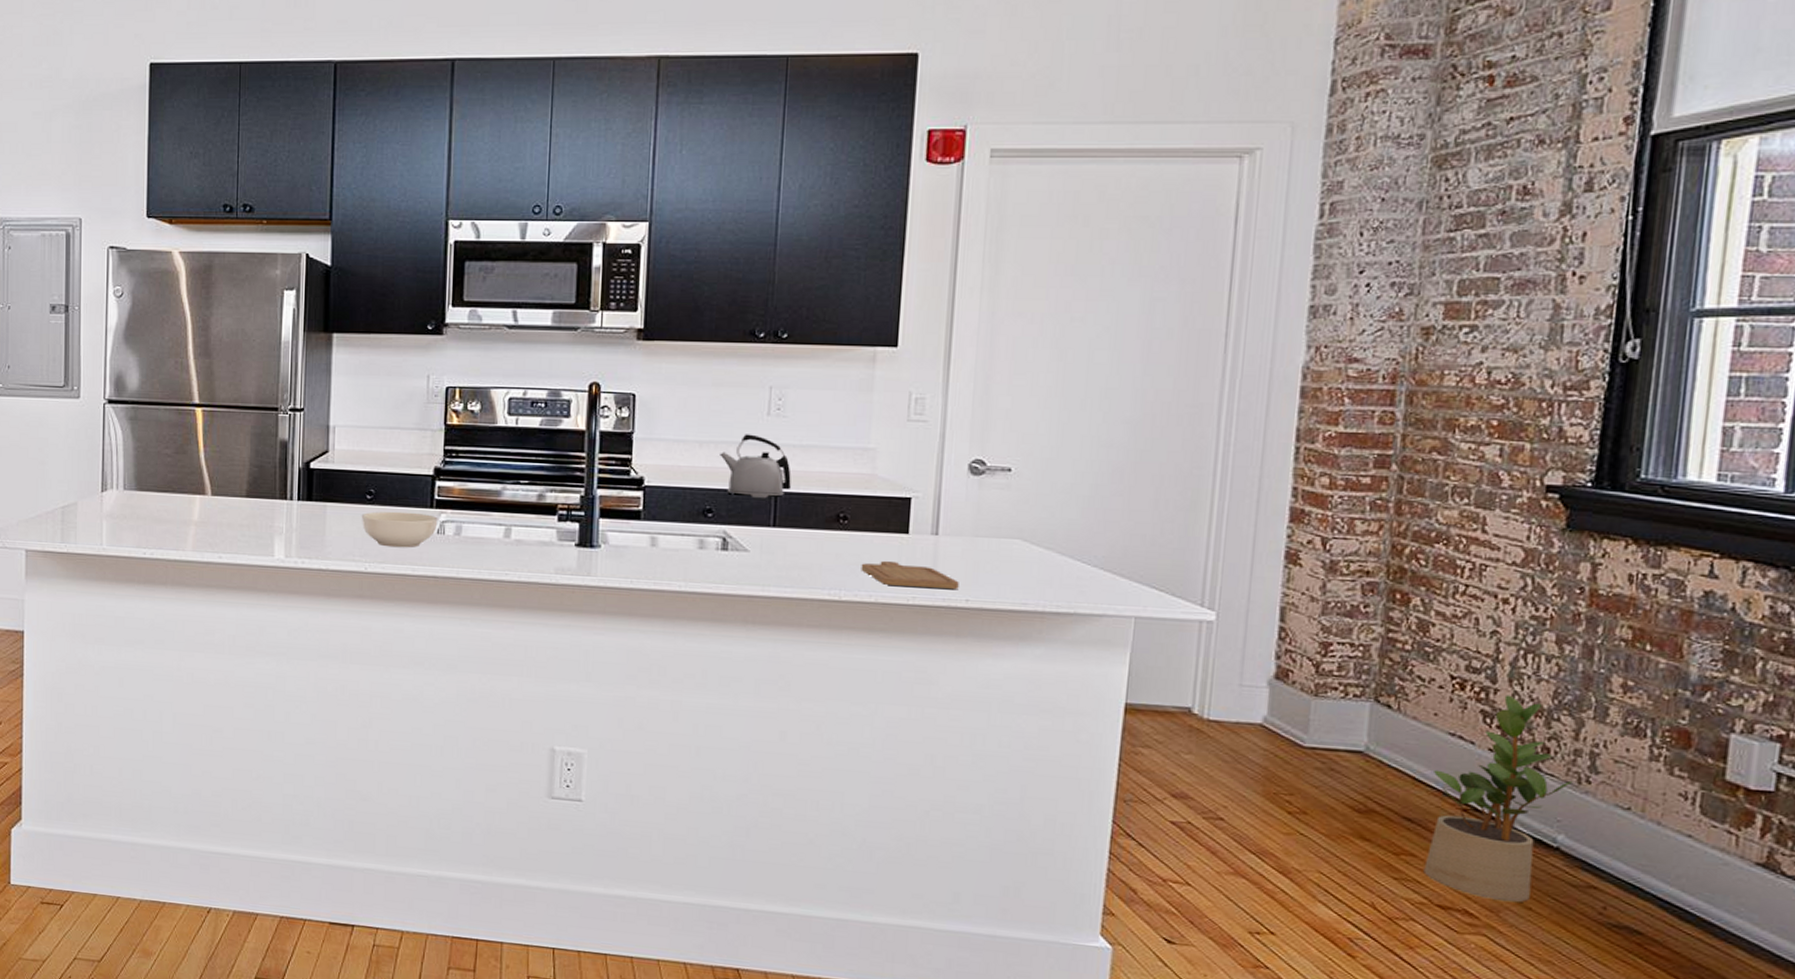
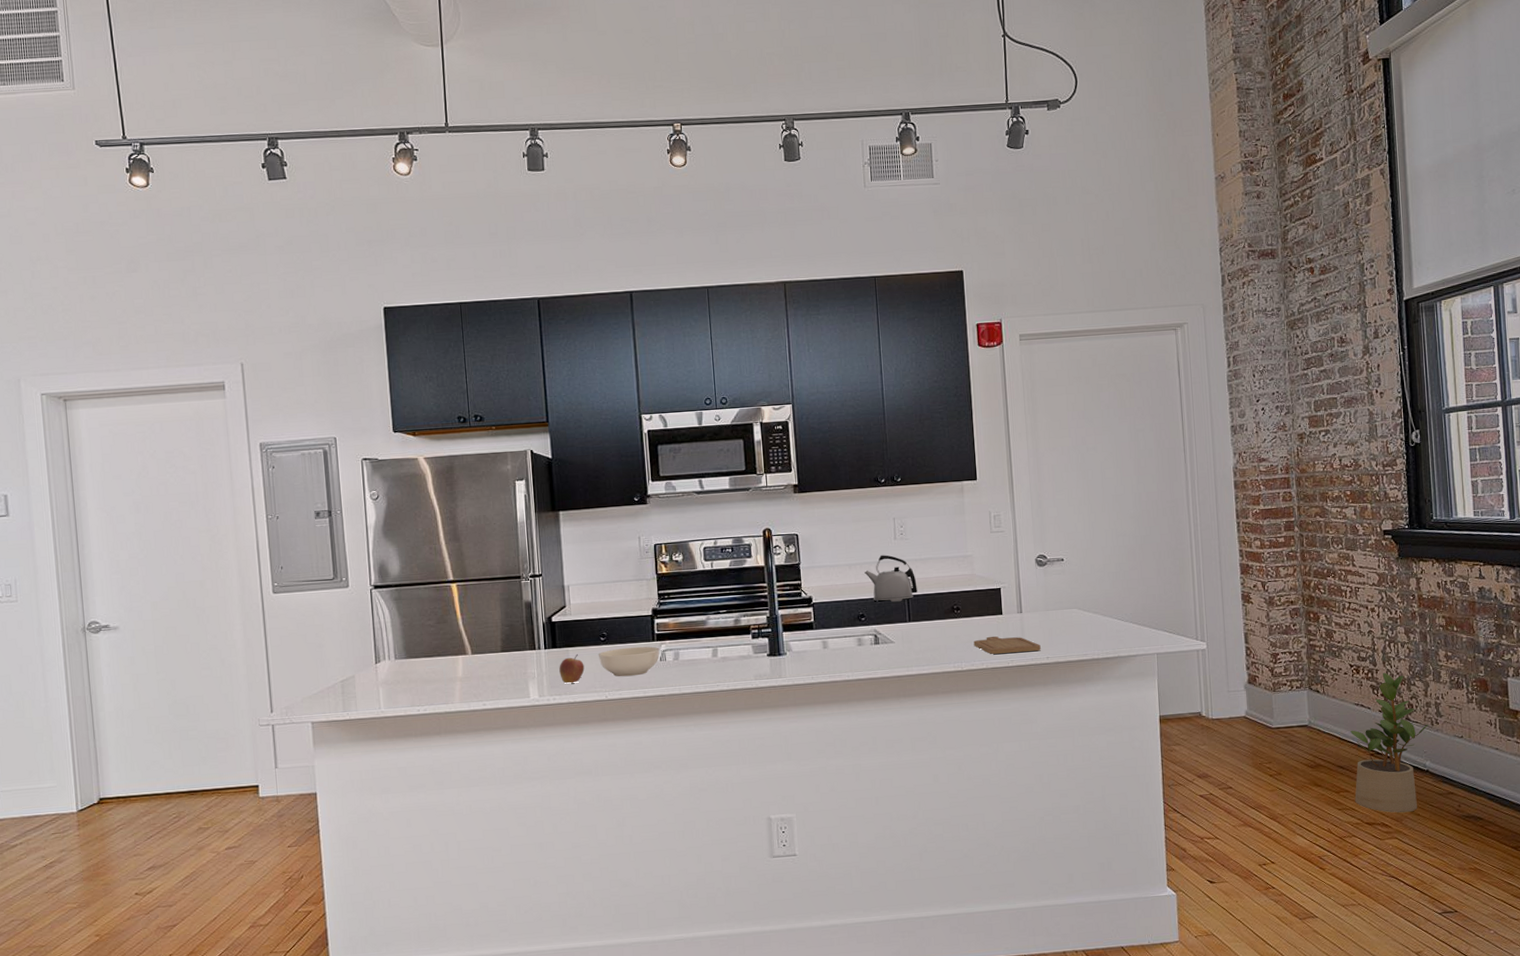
fruit: none [312,511,343,547] -> present [559,653,585,684]

